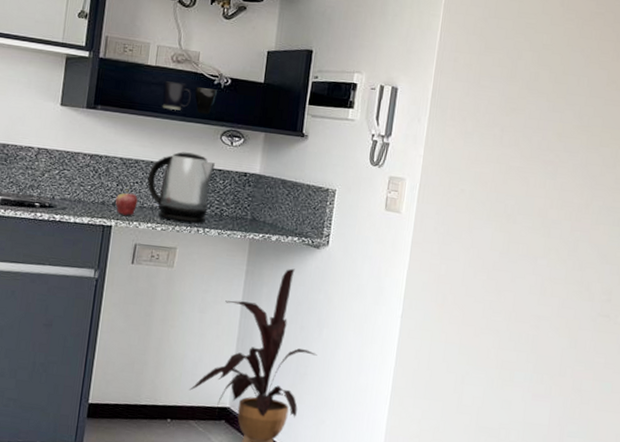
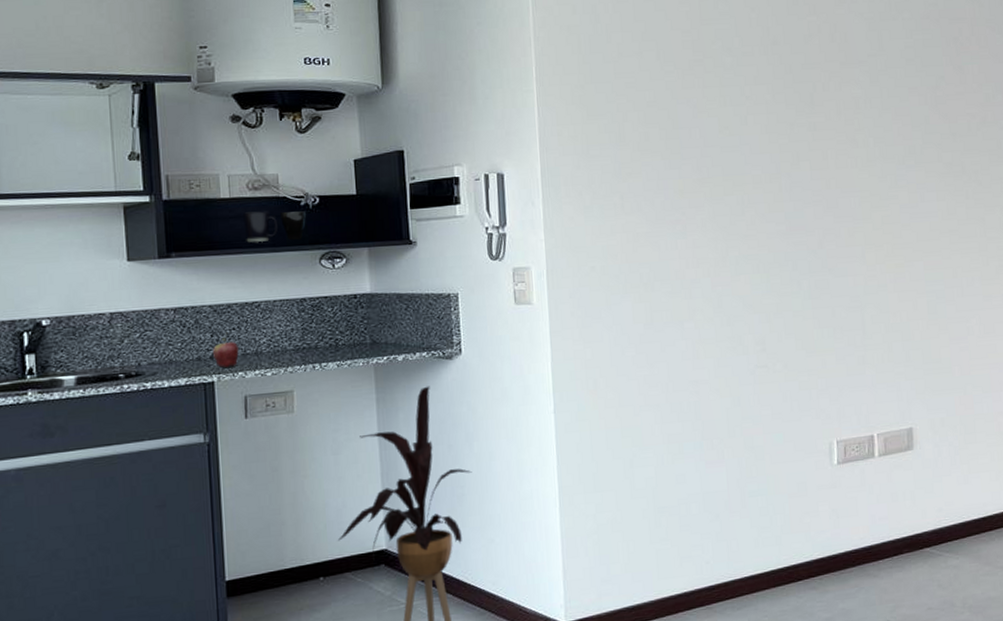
kettle: present [147,151,215,224] -> none [245,284,320,363]

